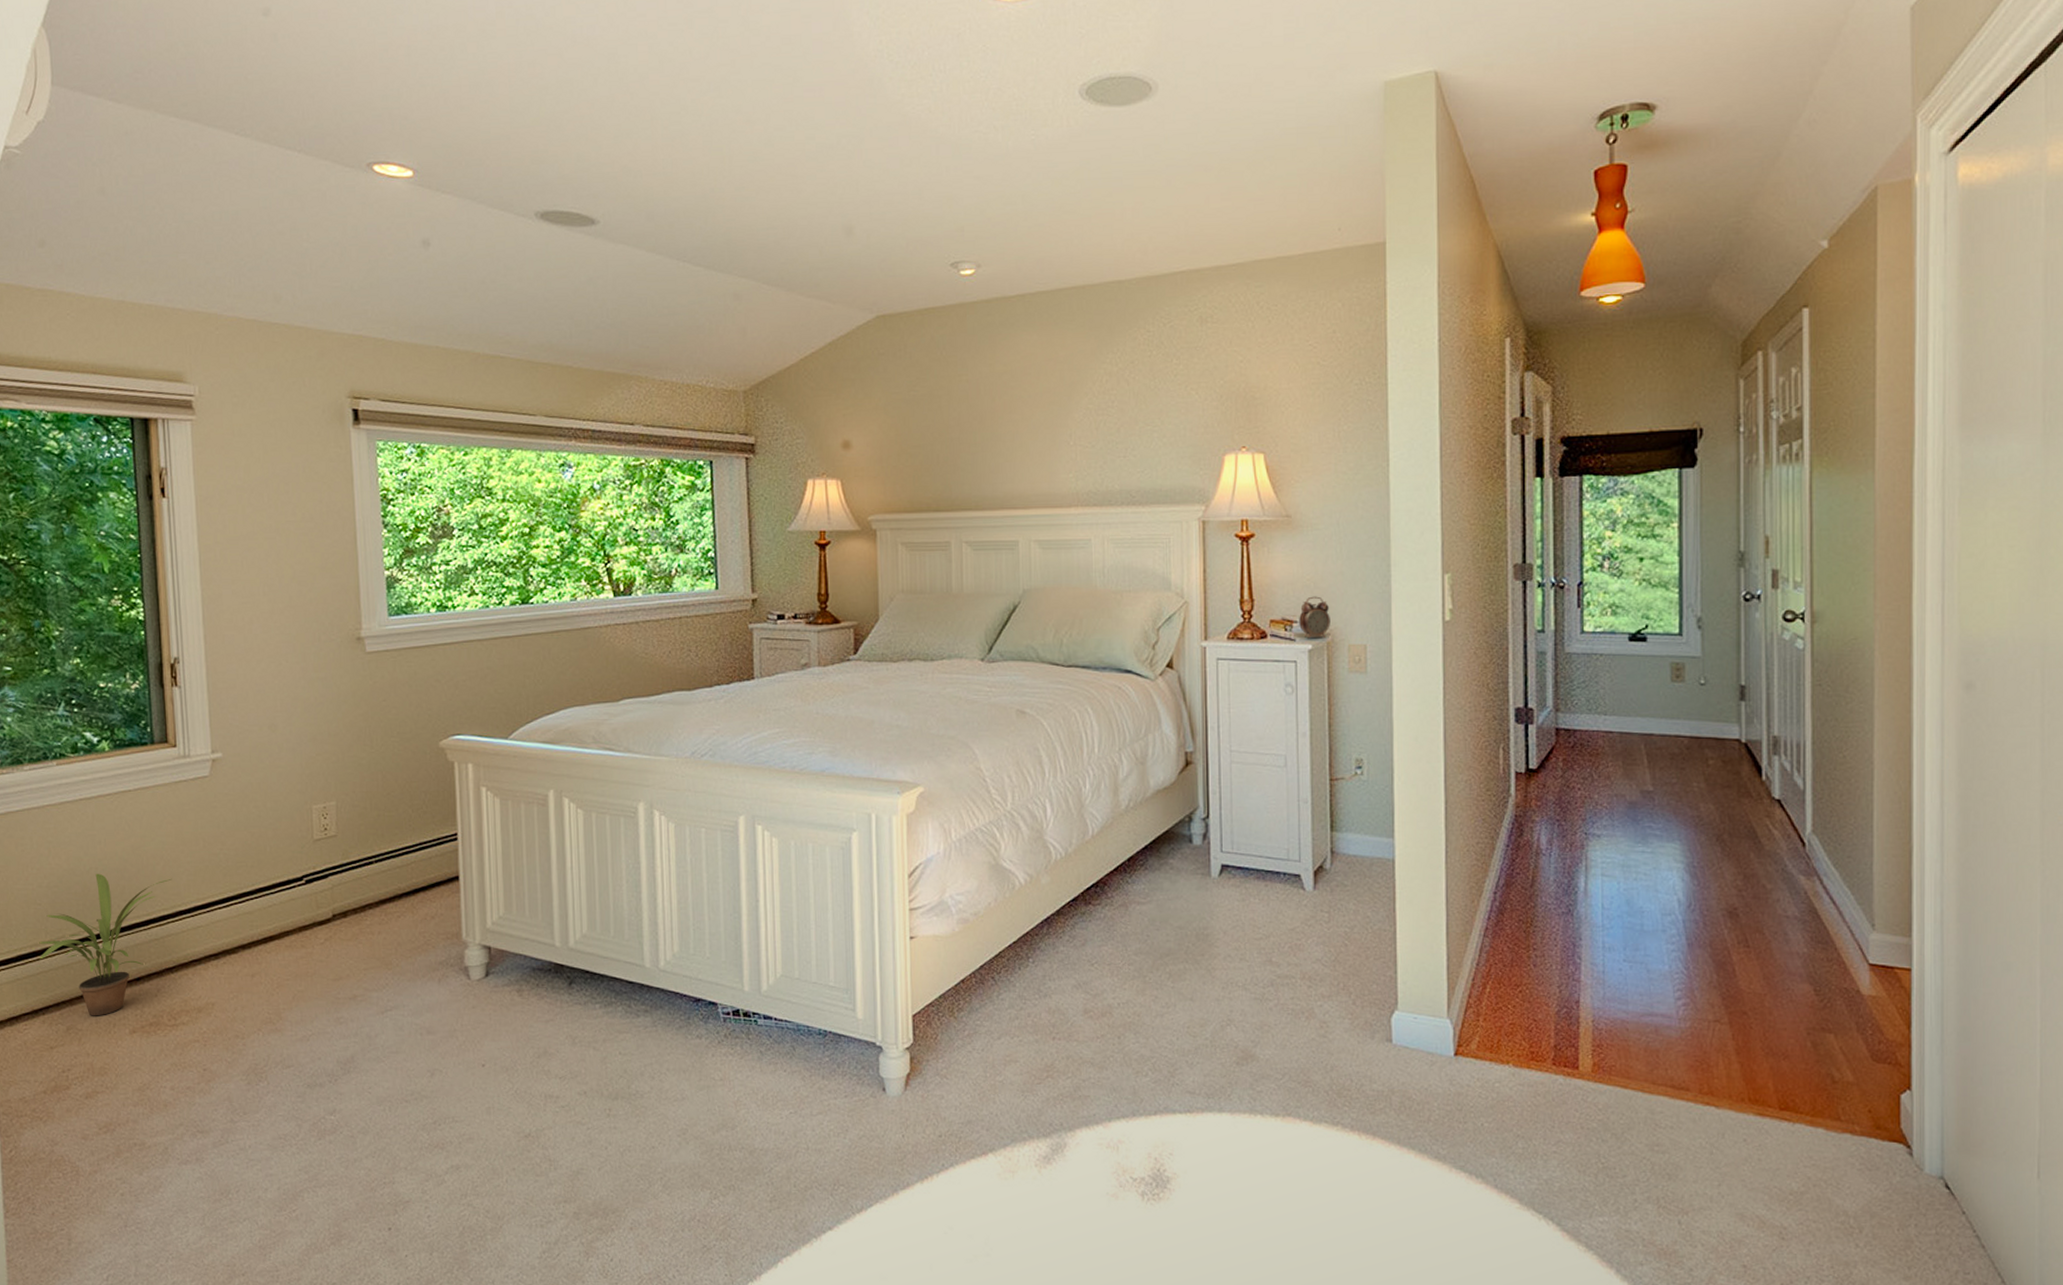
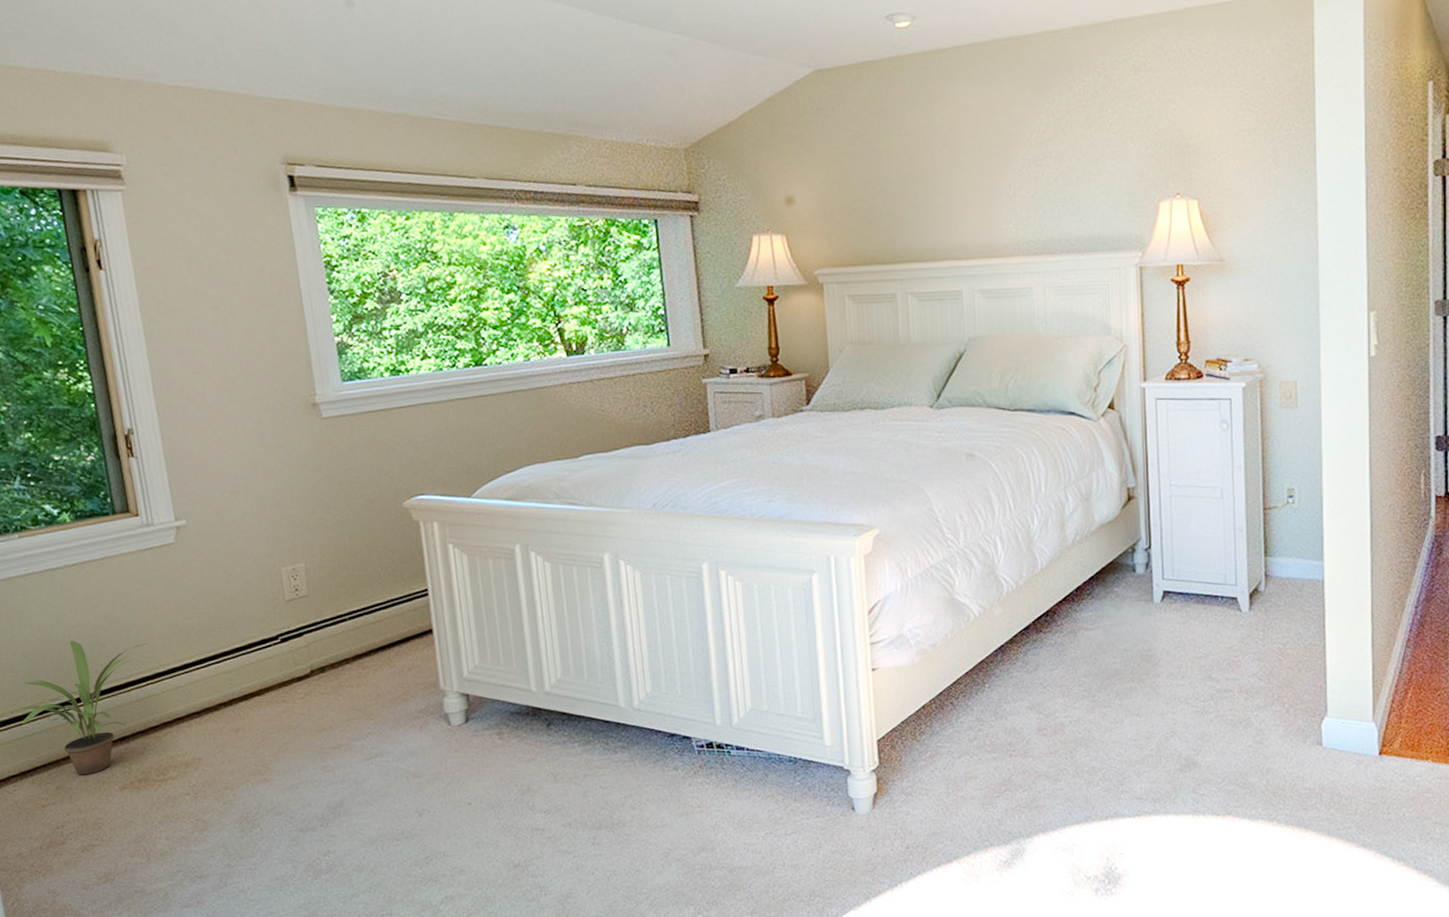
alarm clock: present [1299,596,1330,639] -> none [1233,336,1263,377]

